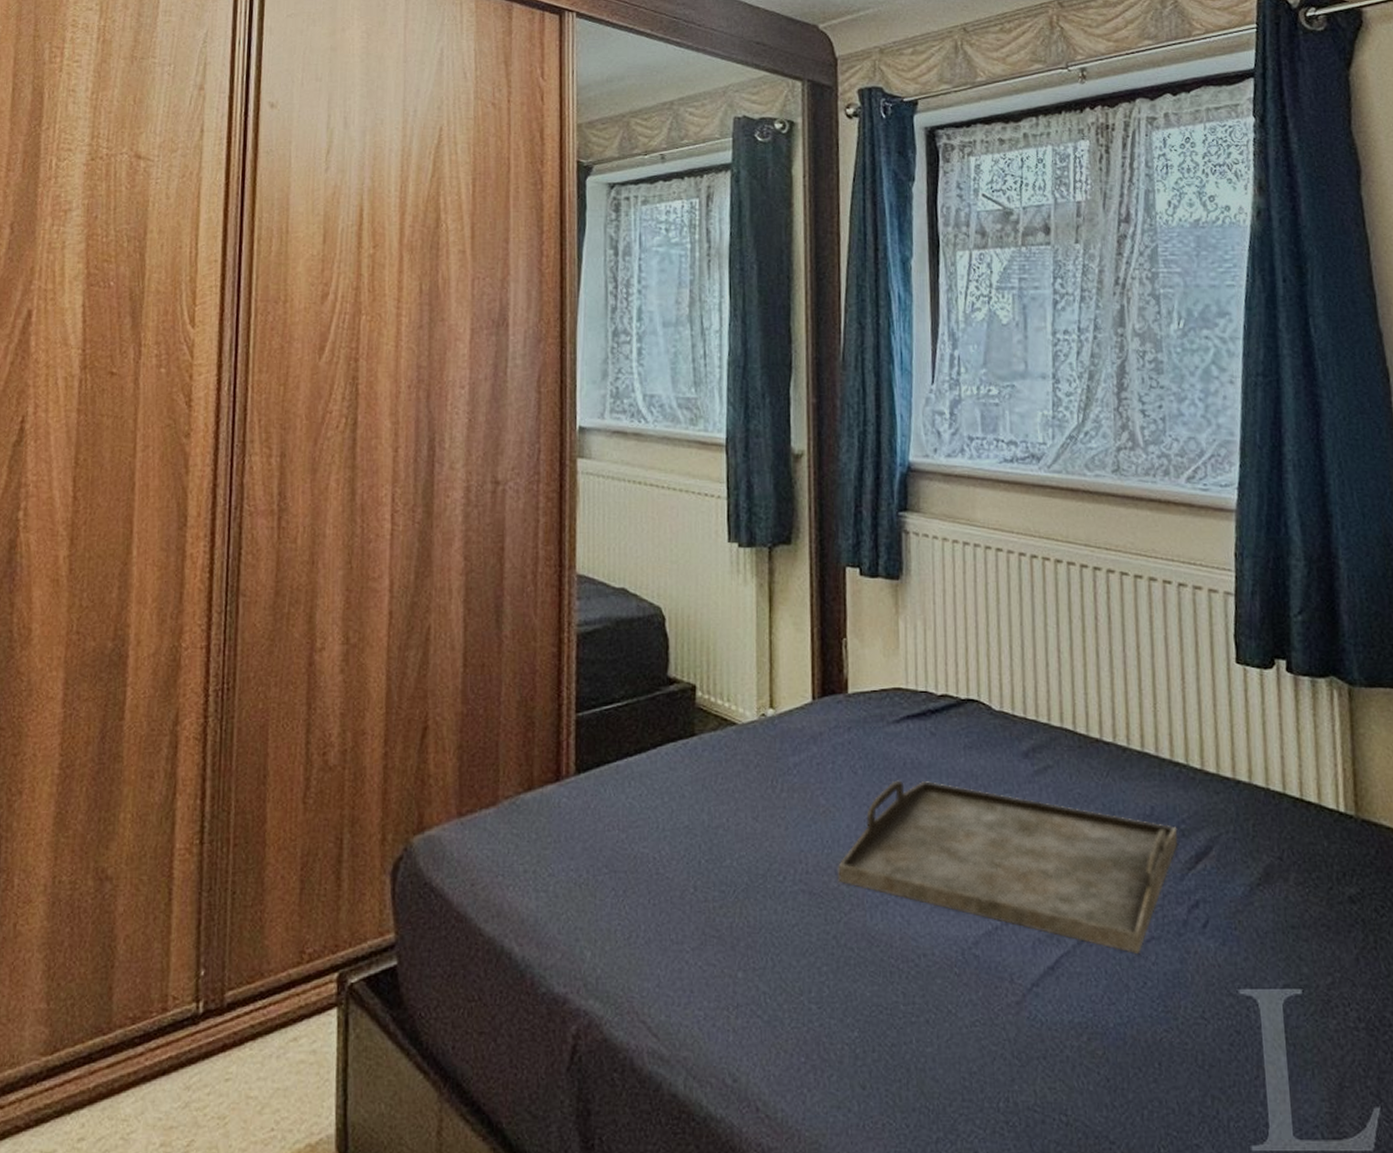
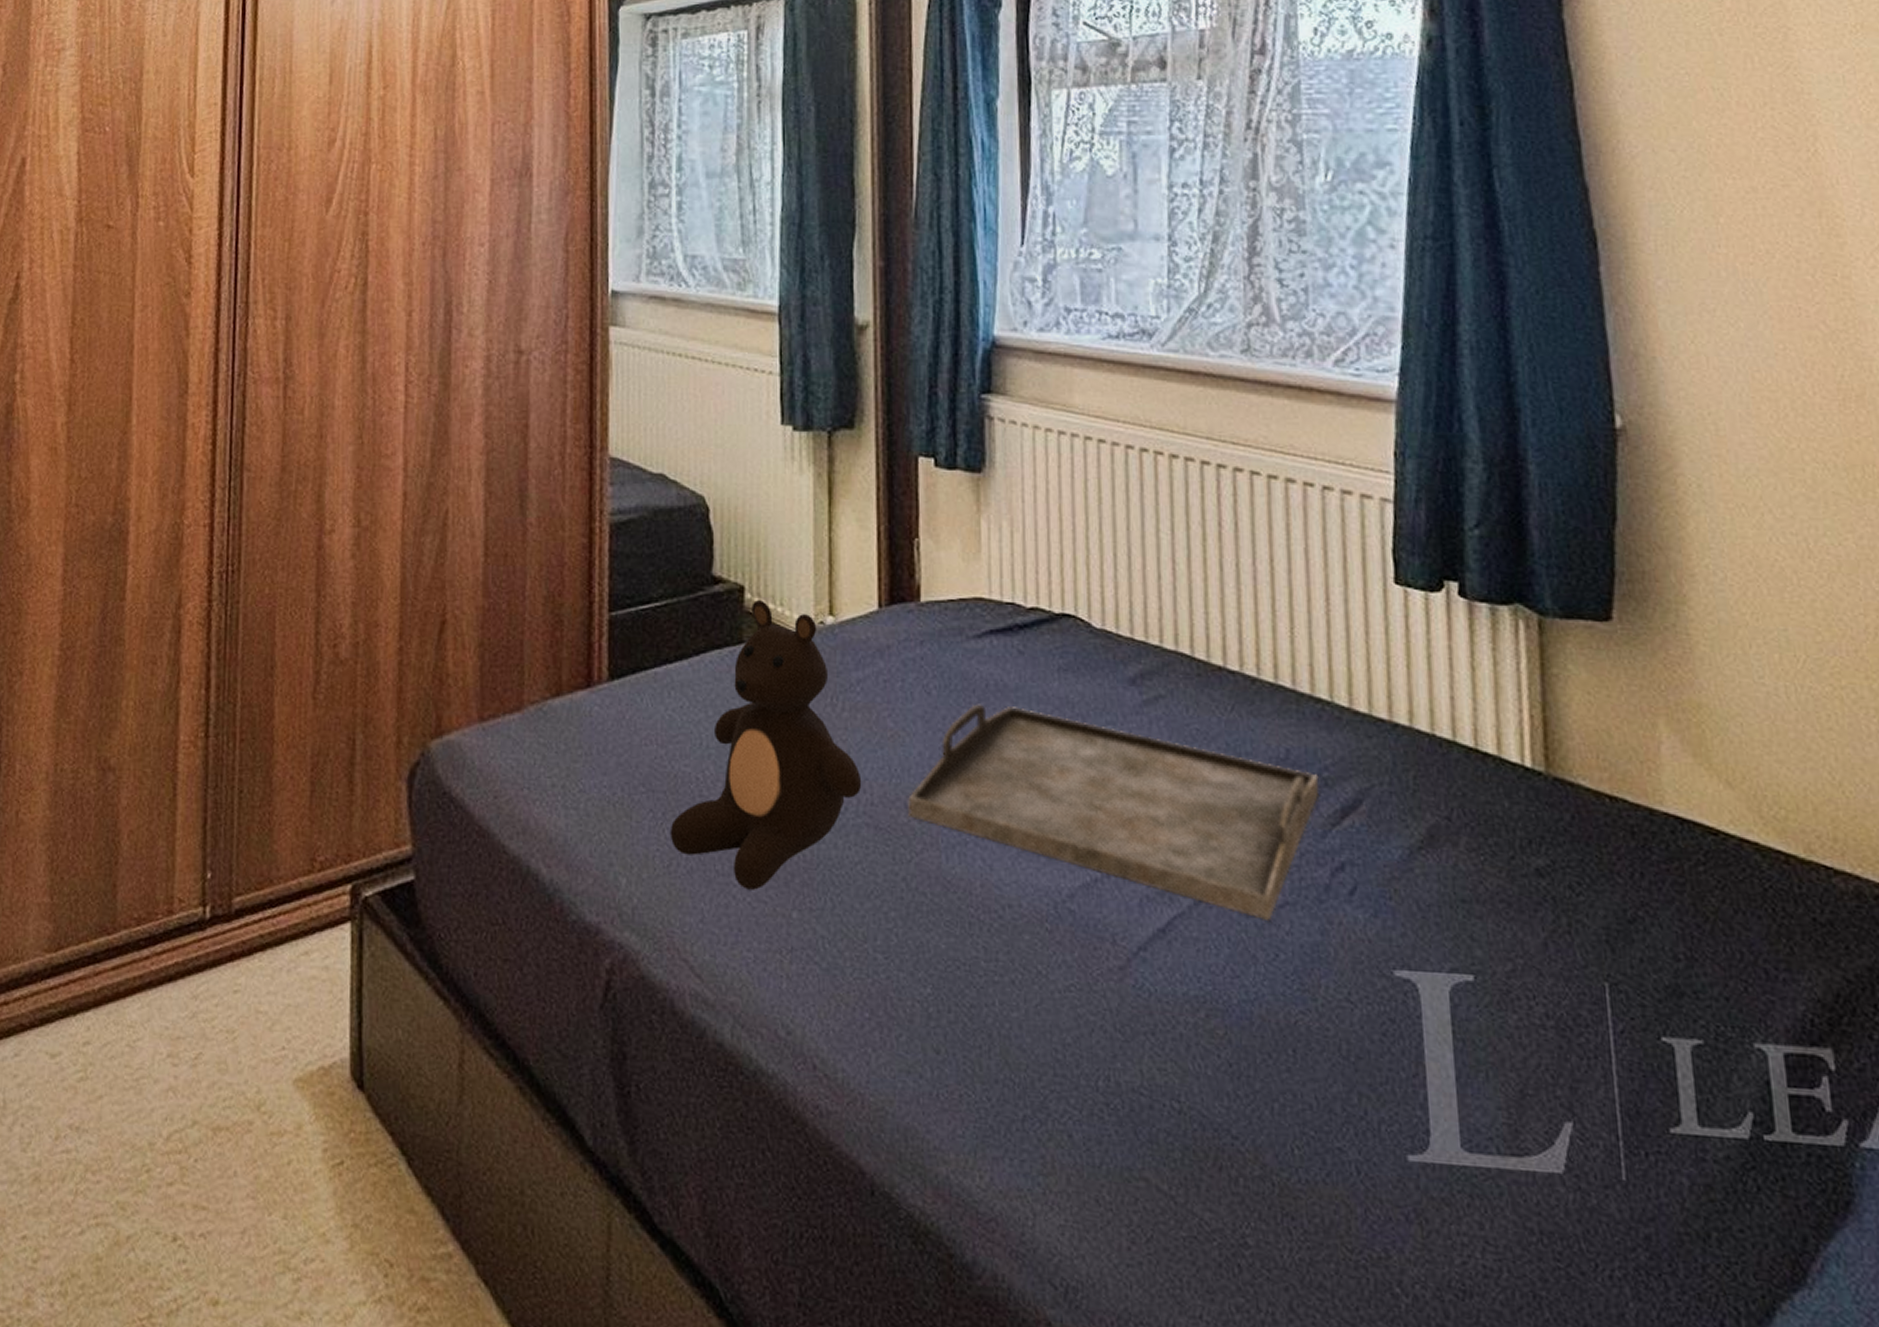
teddy bear: none [630,697,798,955] -> present [670,600,862,890]

